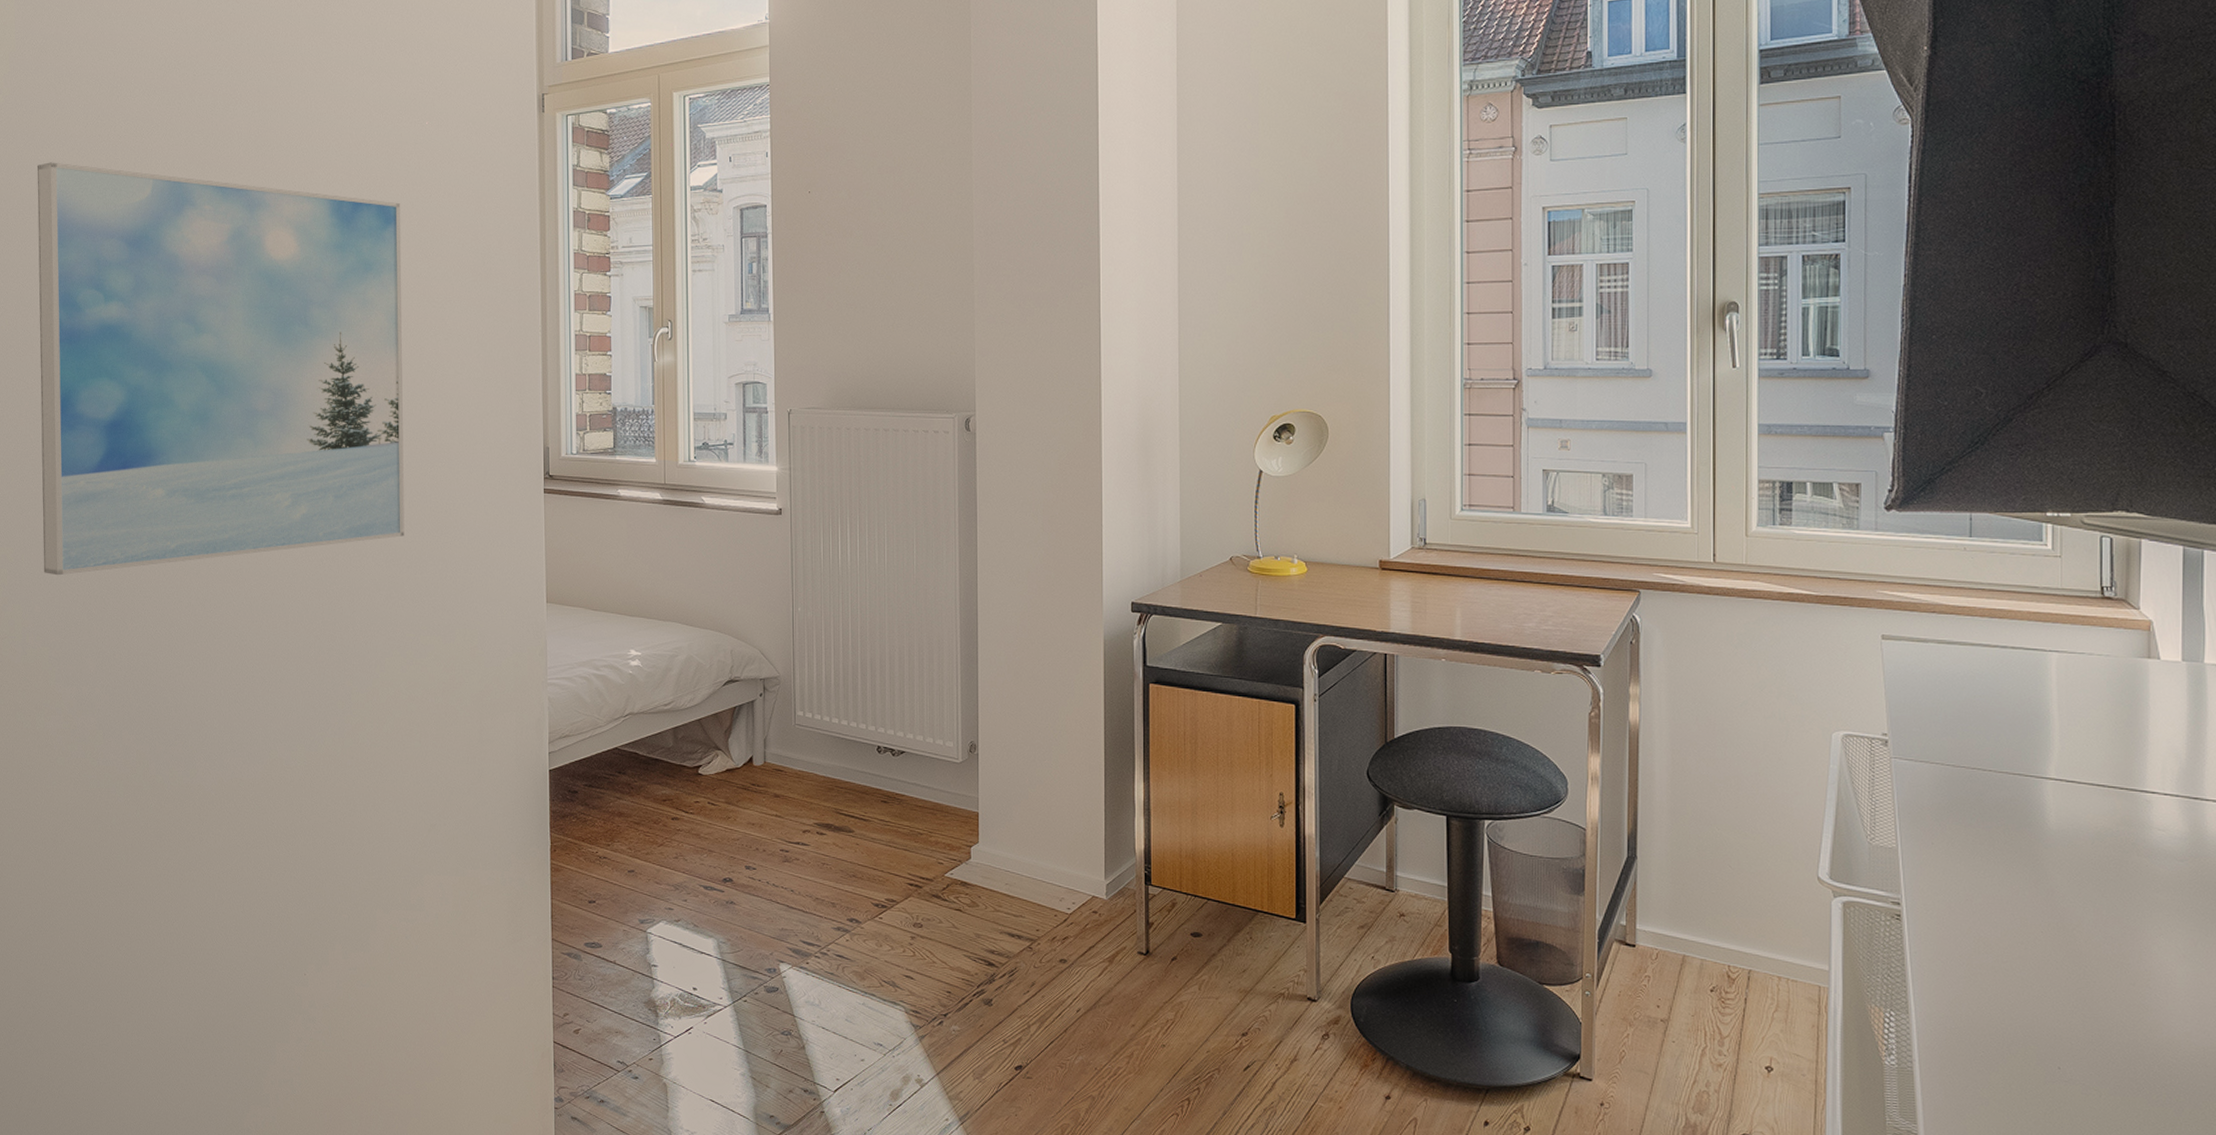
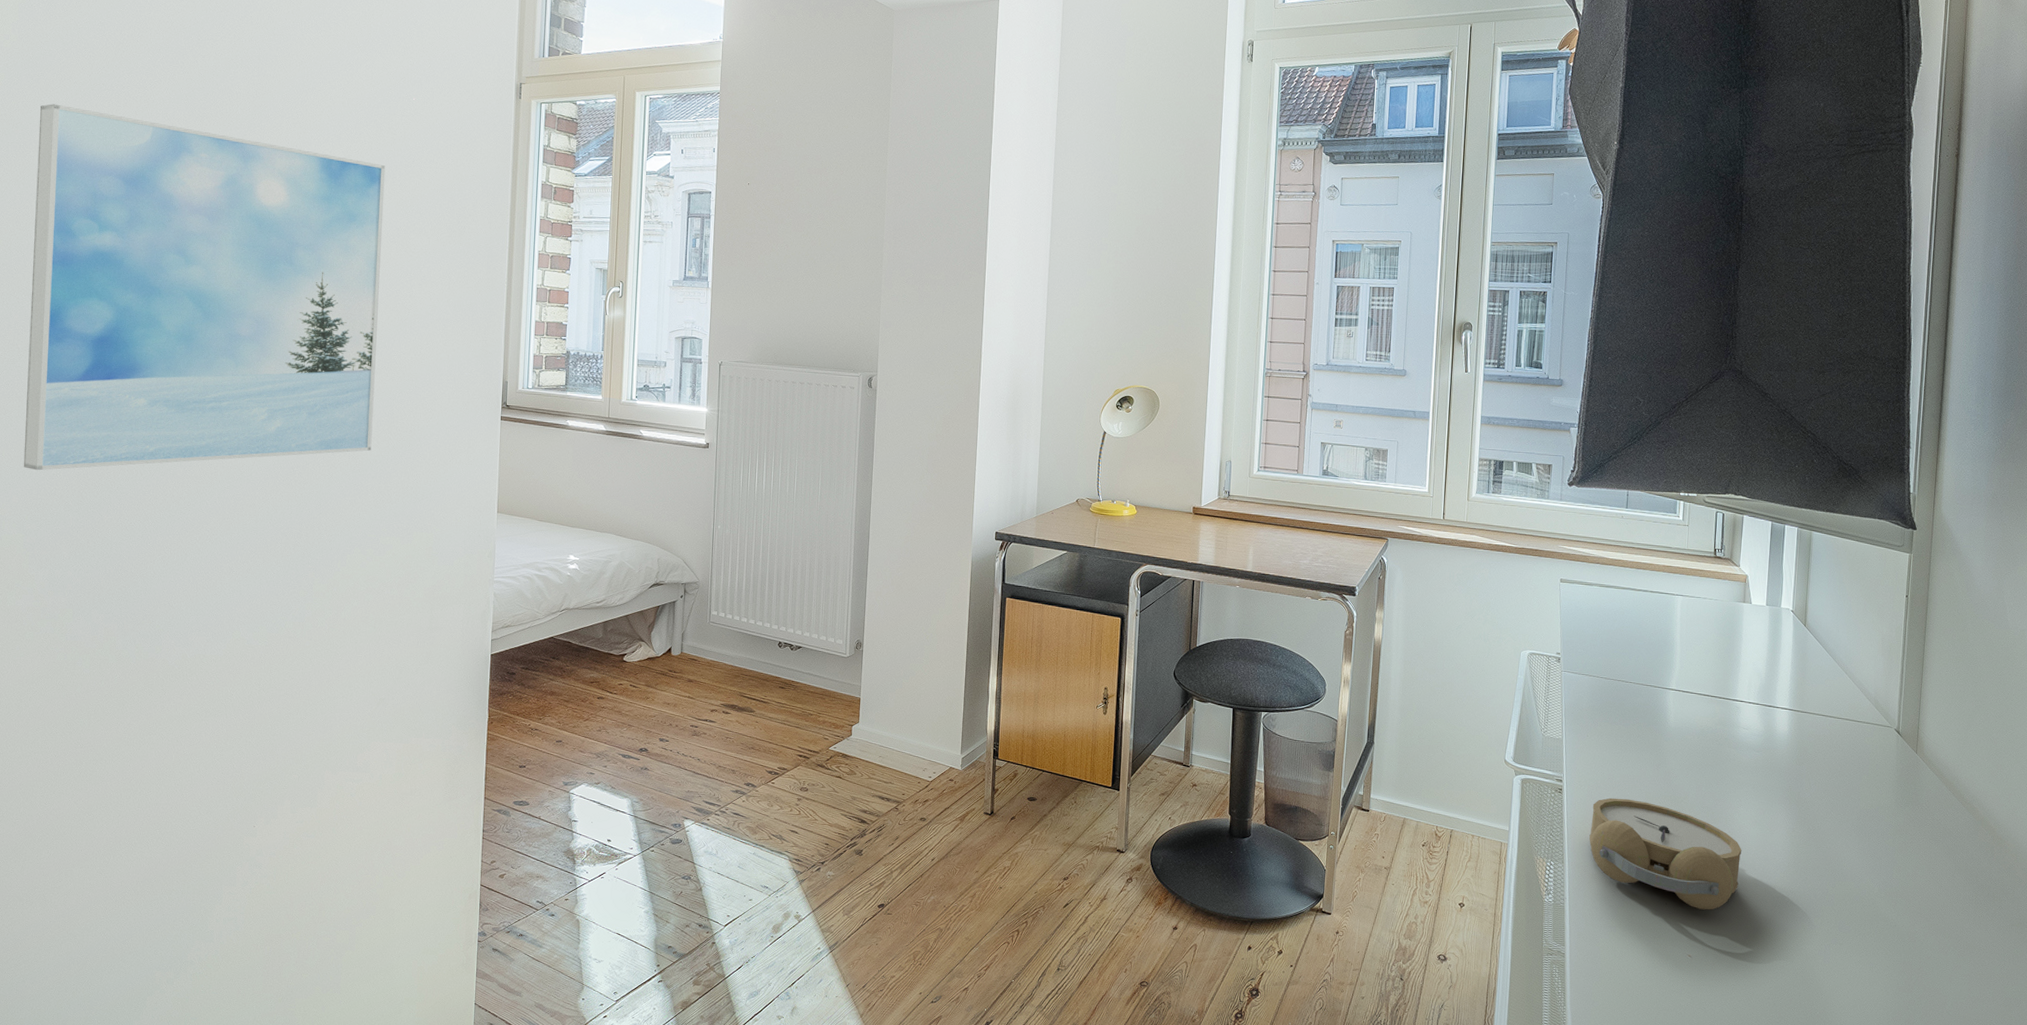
alarm clock: none [1943,925,2166,1077] -> present [1589,797,1742,910]

